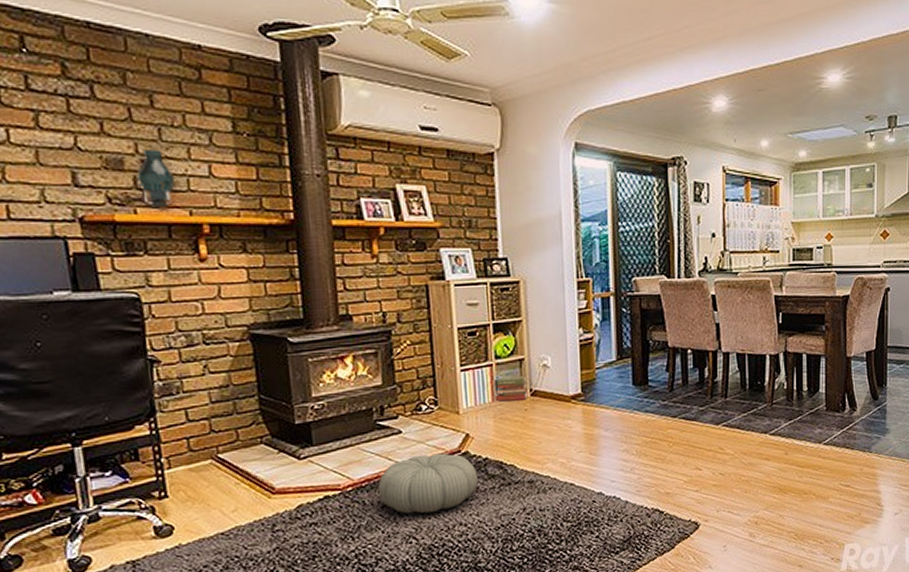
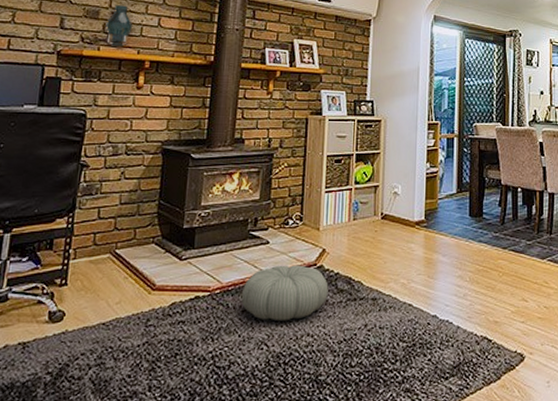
books: present [495,375,528,402] -> none [351,200,379,222]

